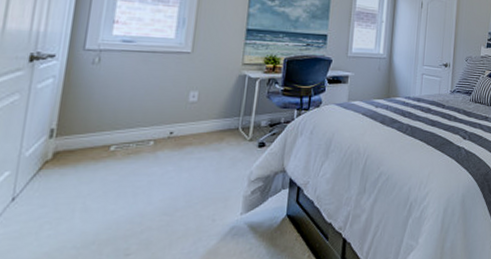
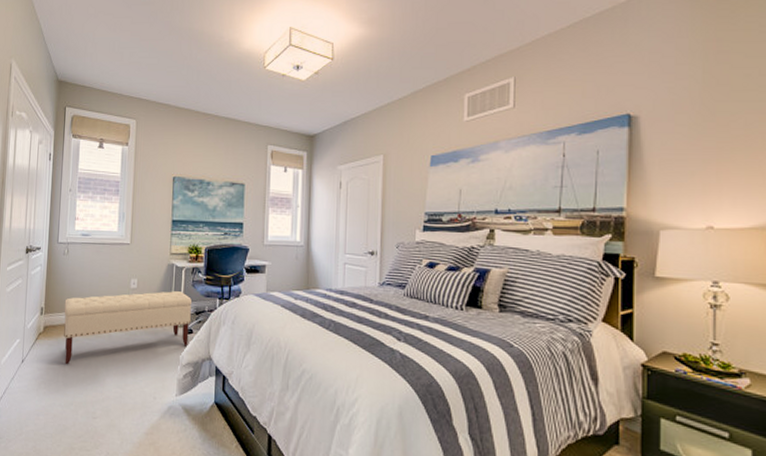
bench: none [85,103,267,197] -> present [64,291,193,365]

